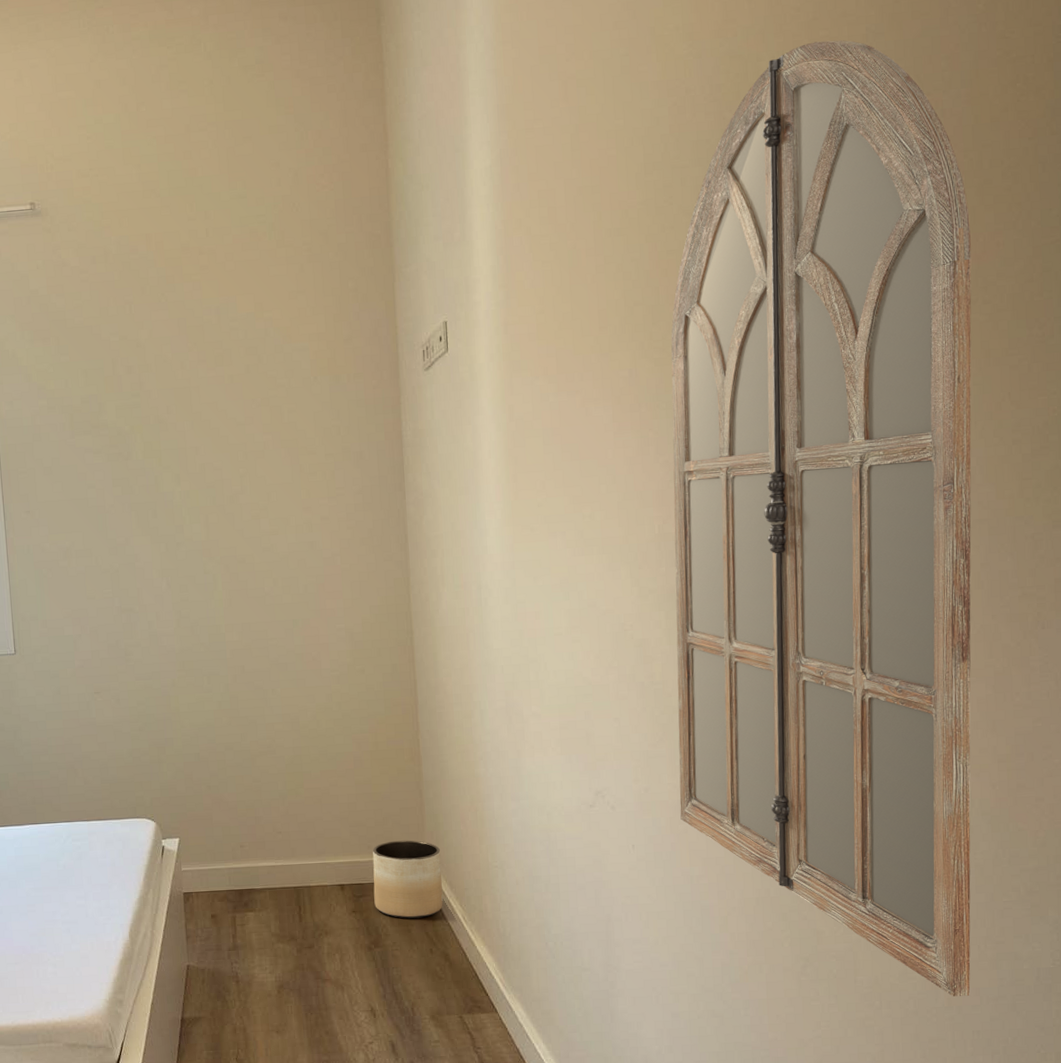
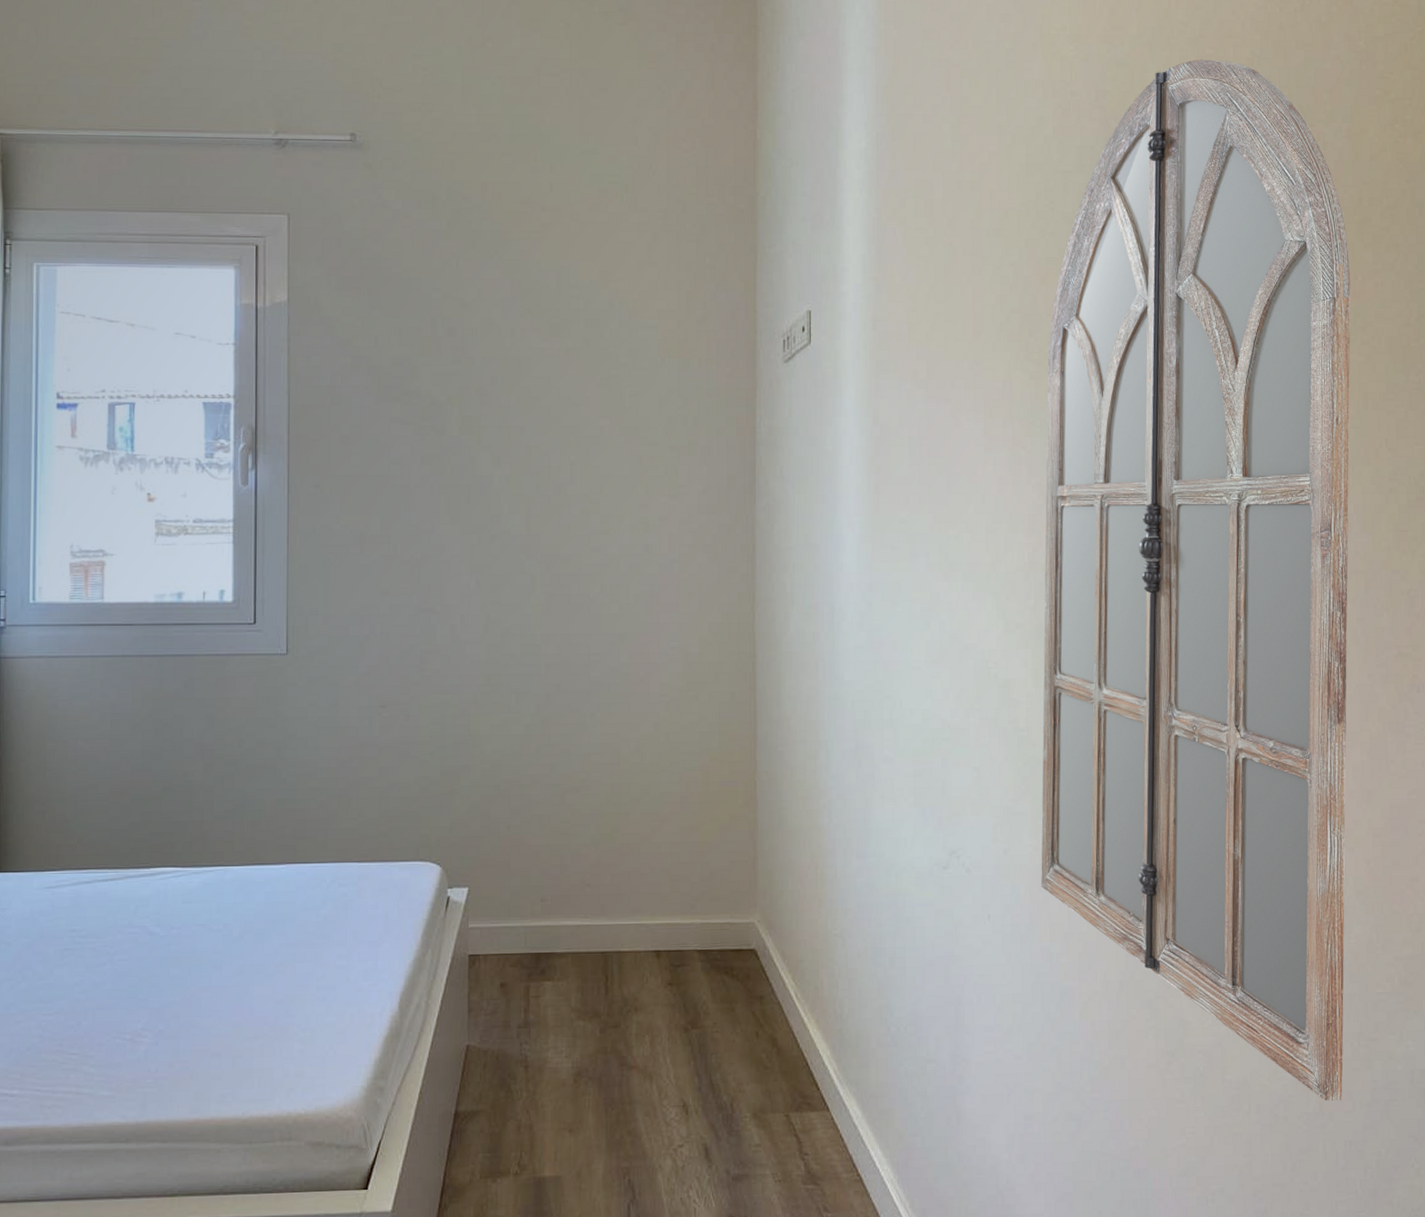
planter: present [372,840,443,919] -> none [694,899,774,994]

